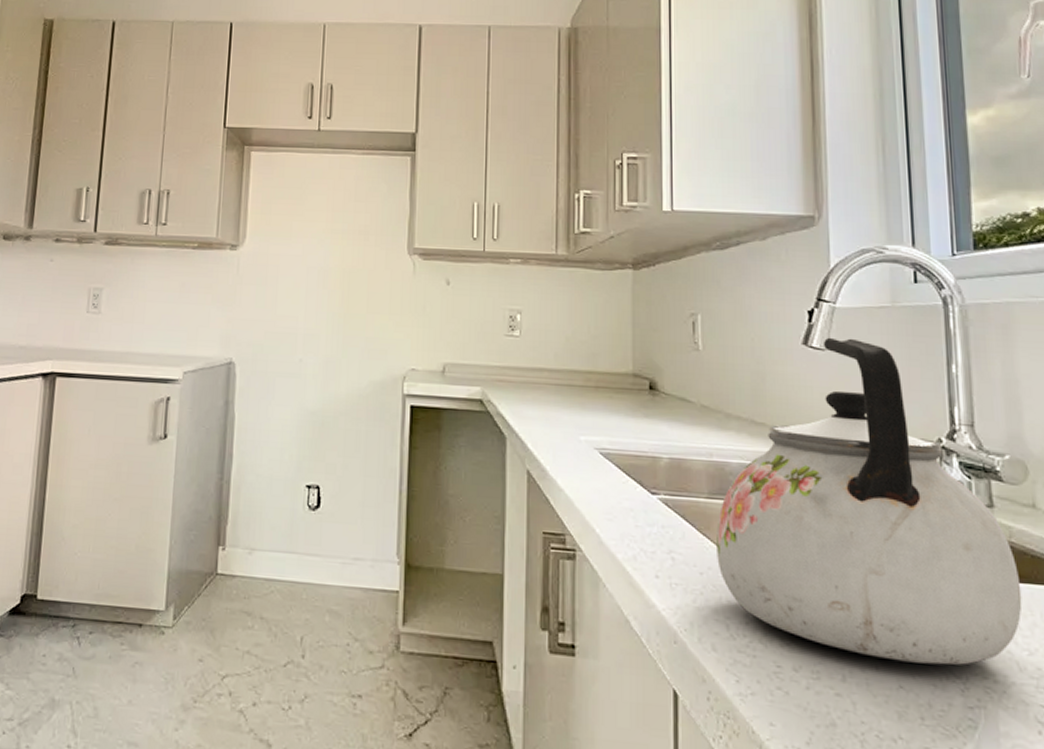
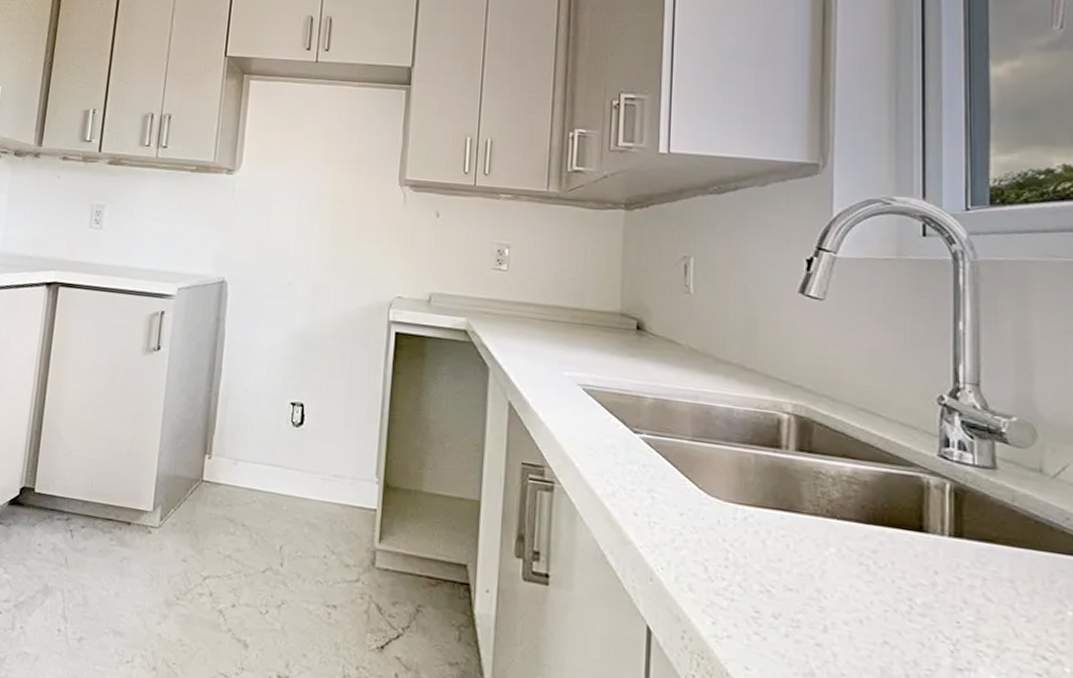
kettle: present [716,337,1023,665] -> none [698,287,1022,627]

